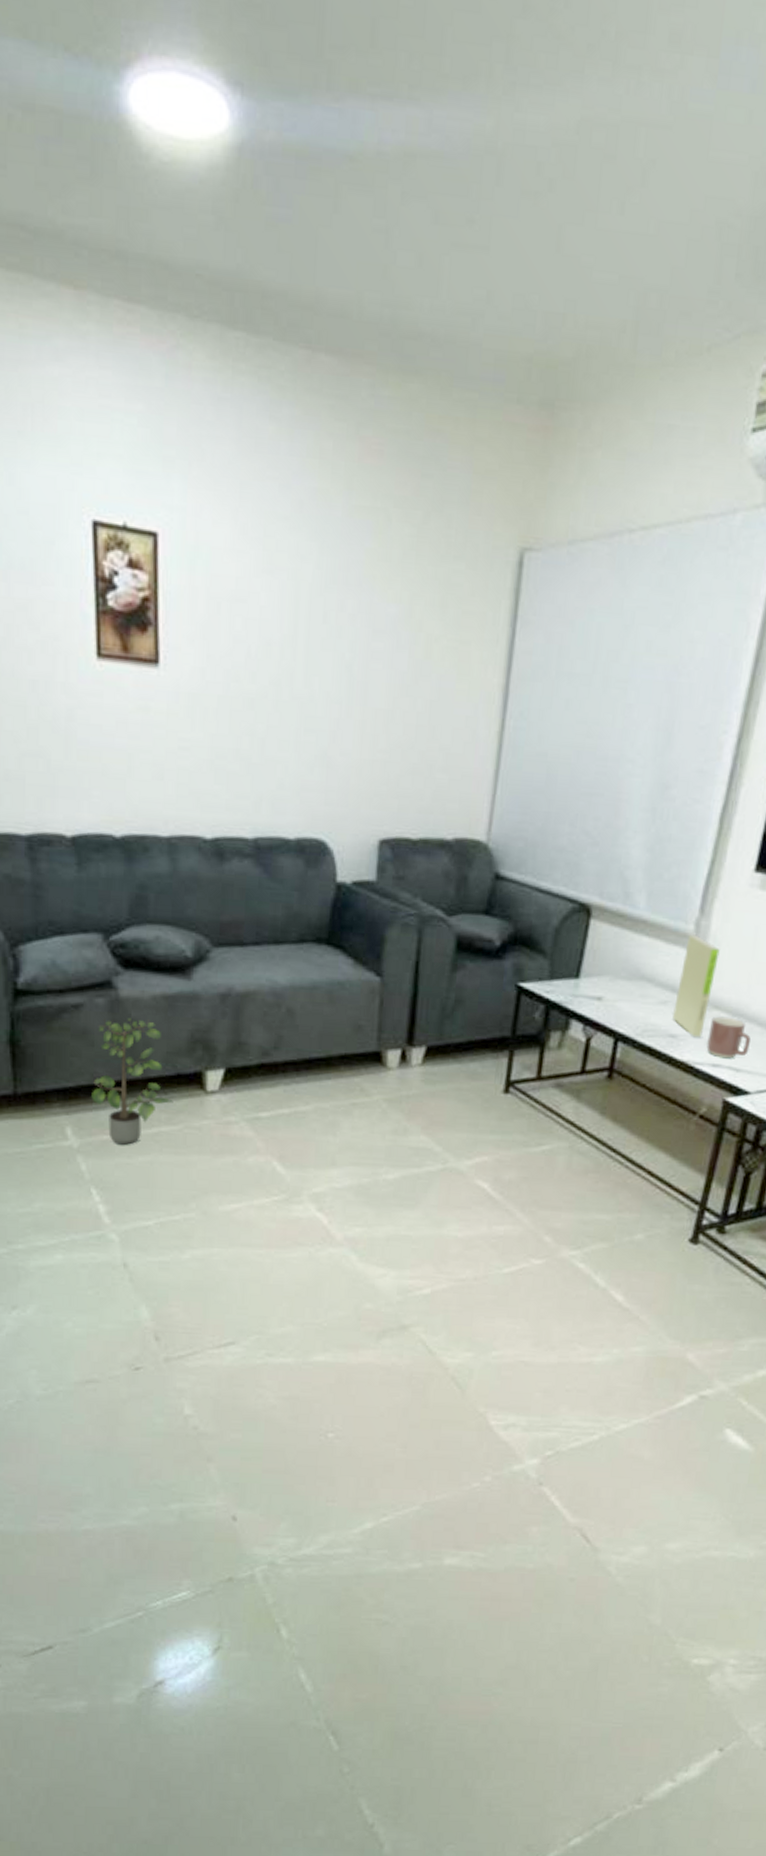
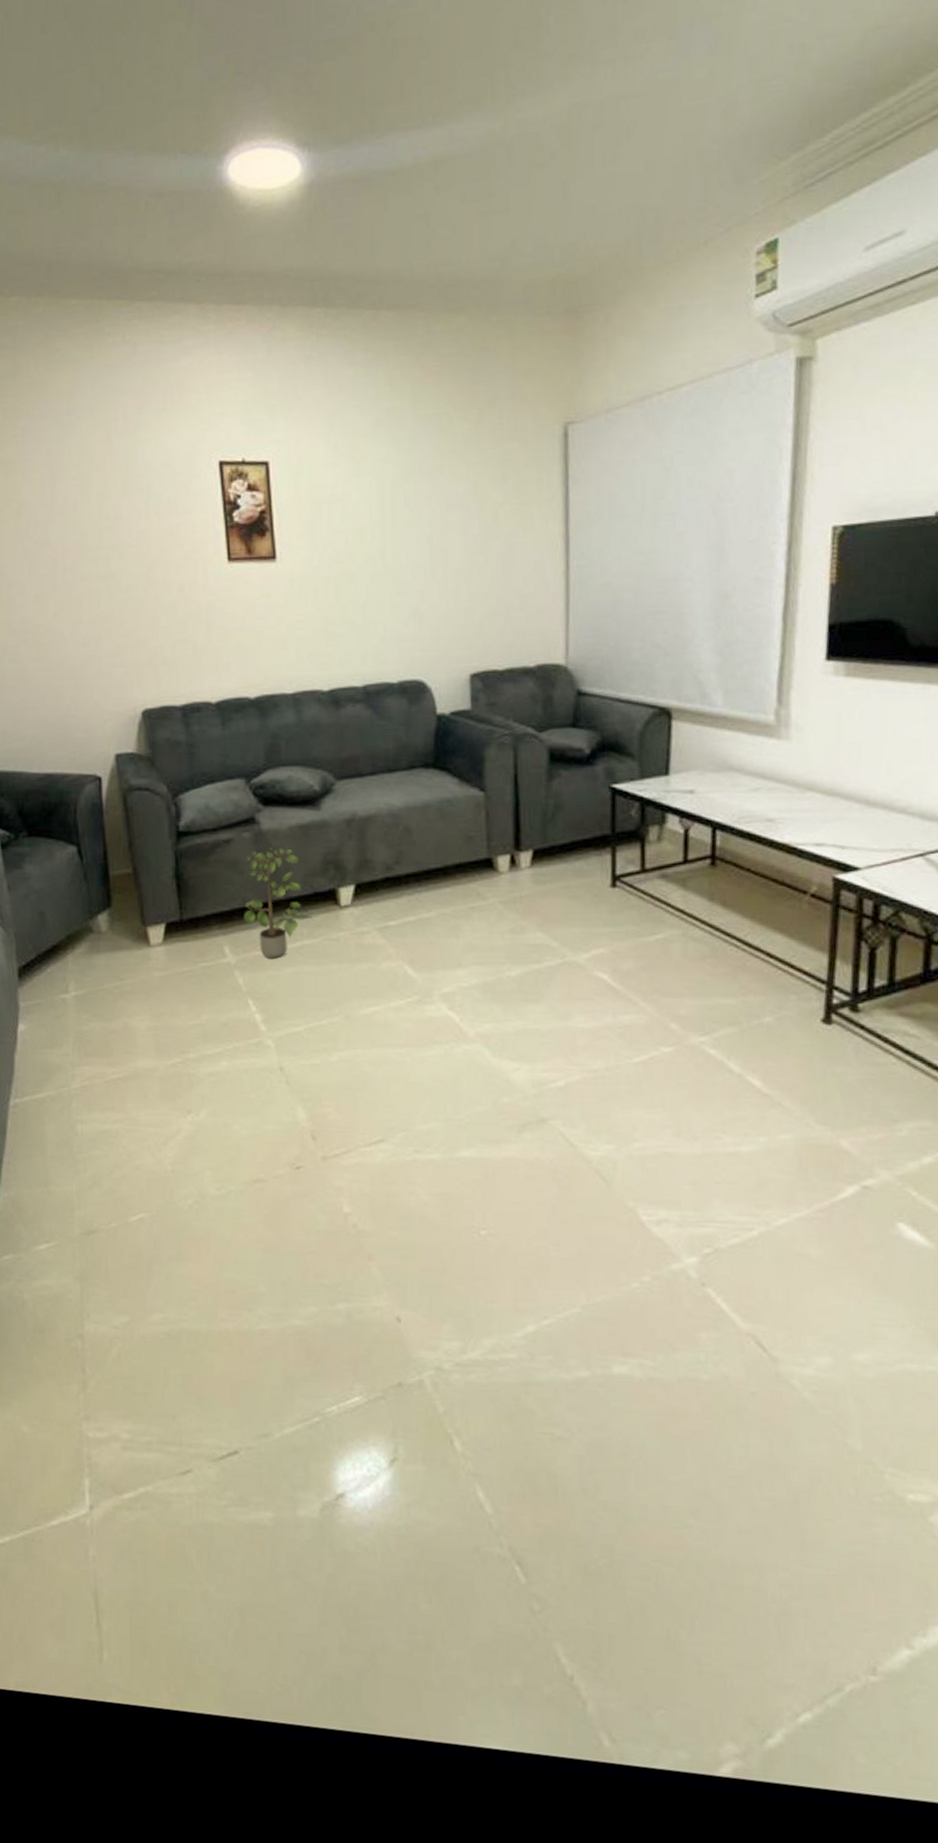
book: present [672,934,720,1038] -> none [766,724,804,820]
mug: present [706,1016,751,1059] -> none [806,797,851,837]

